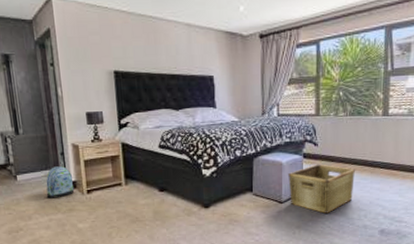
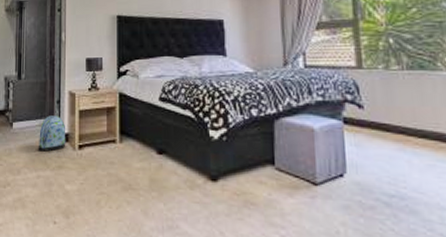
hamper: present [288,164,356,213] -> none [323,133,427,208]

